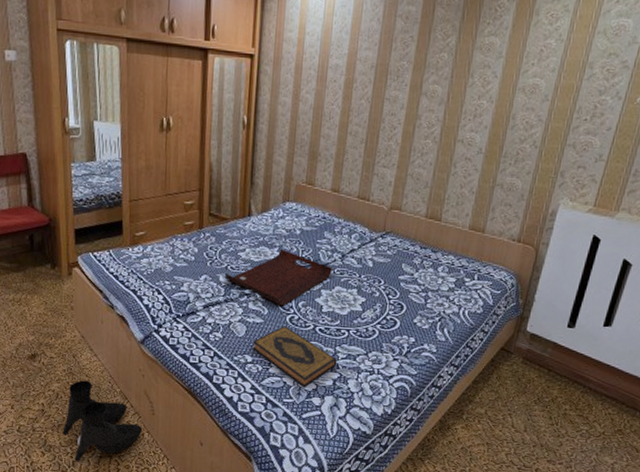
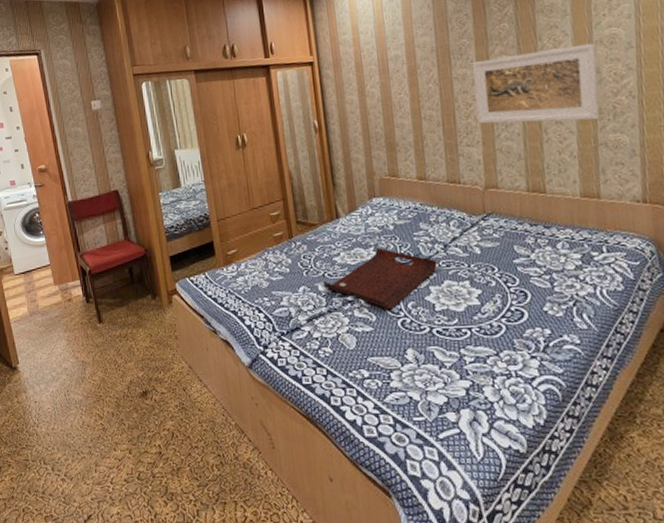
boots: present [62,380,143,461] -> none [182,415,265,510]
hardback book: present [252,326,338,388] -> none [366,332,466,402]
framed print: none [398,85,518,162] -> present [472,43,600,124]

